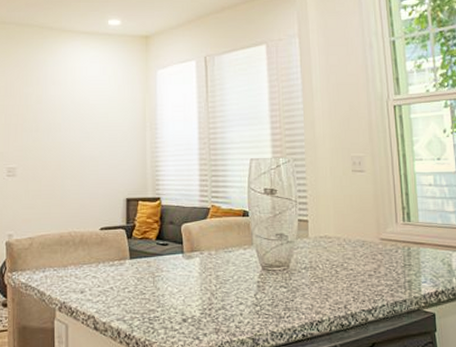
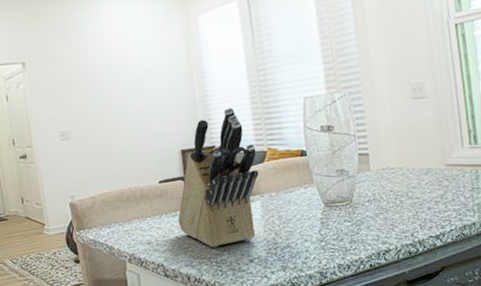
knife block: none [114,161,200,303] -> present [178,108,259,248]

